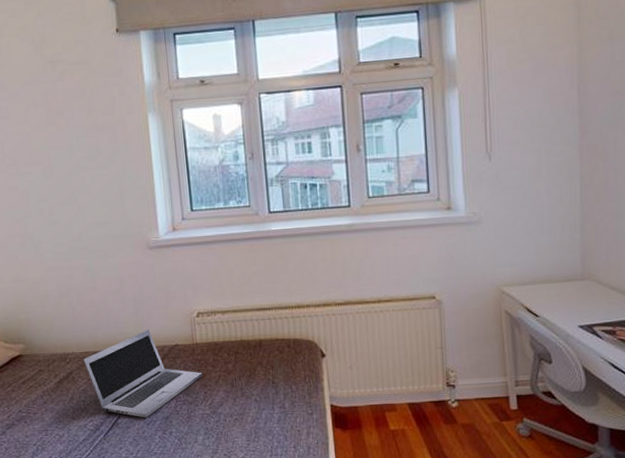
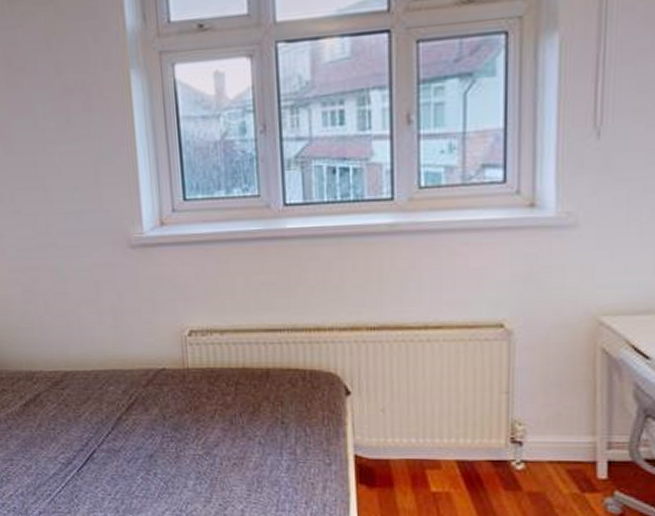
laptop: present [82,330,203,418] -> none [51,349,195,454]

